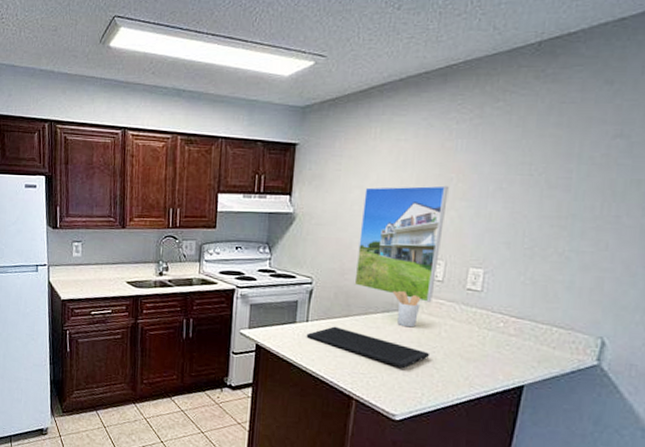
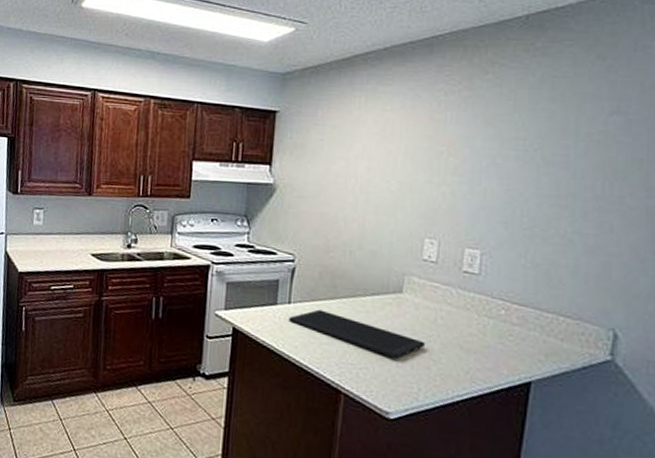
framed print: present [354,185,449,302] -> none [340,158,439,285]
utensil holder: present [392,290,421,328] -> none [382,271,414,313]

